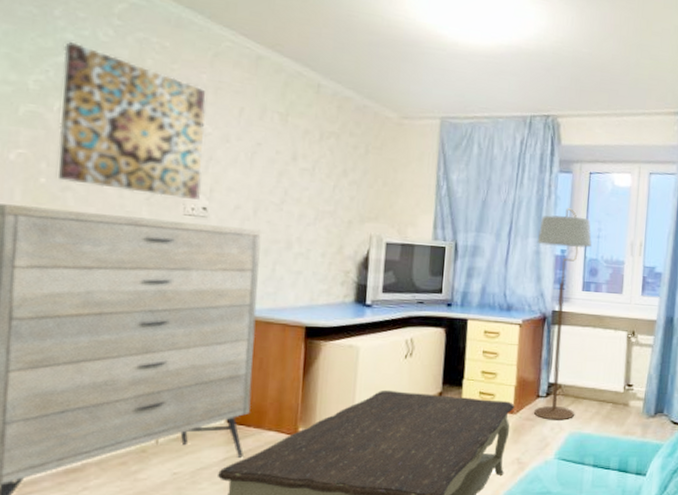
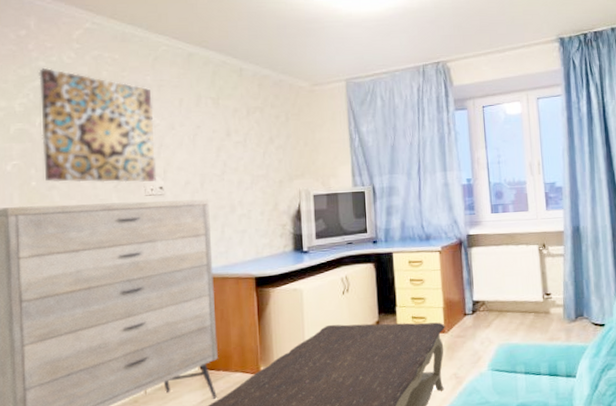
floor lamp: present [533,208,593,421] -> none [444,141,501,335]

